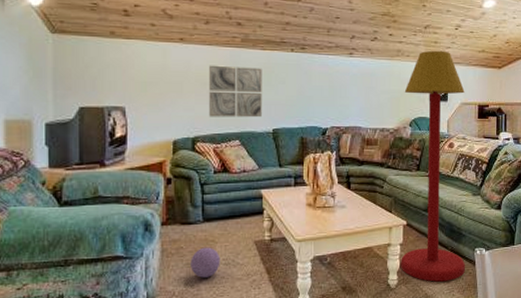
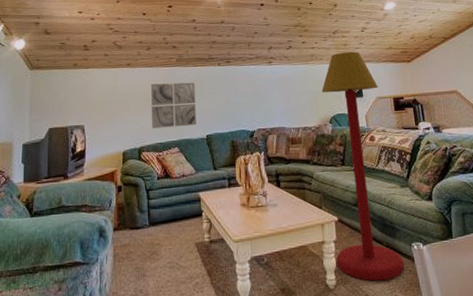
ball: present [190,247,221,278] -> none [139,250,166,282]

